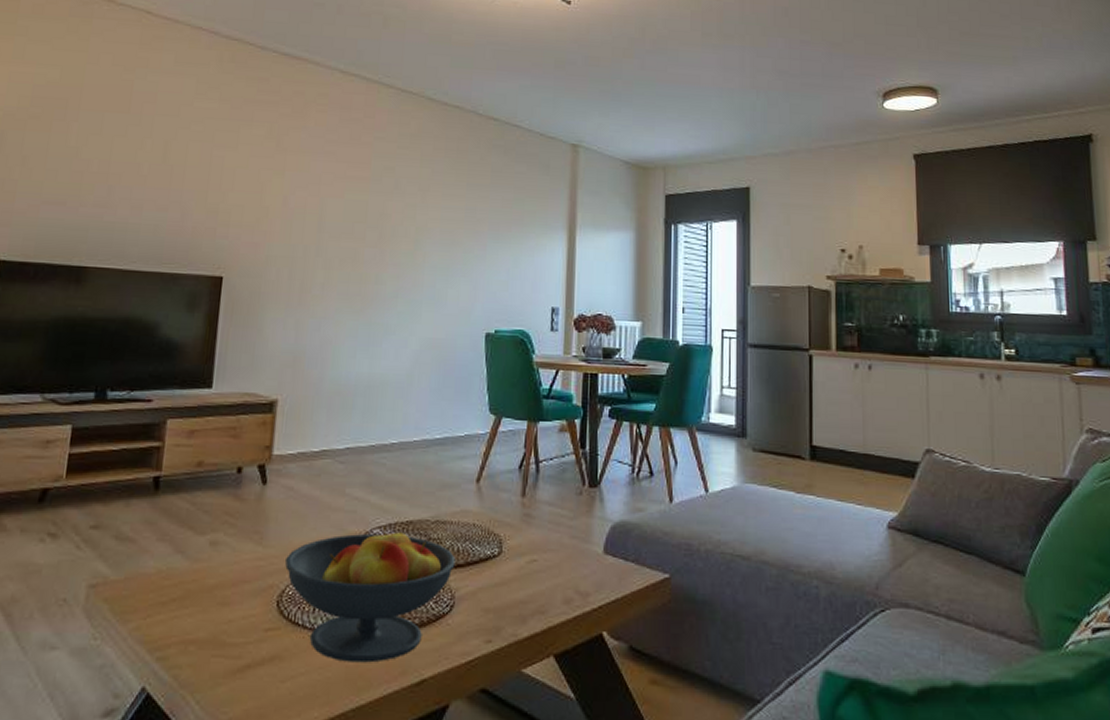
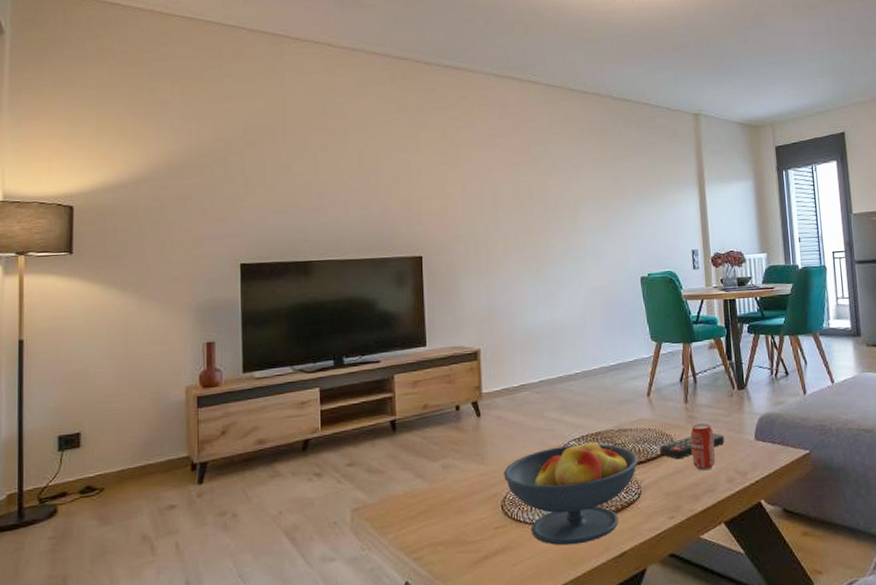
remote control: none [483,539,566,568] -> present [659,433,725,460]
beverage can: none [523,525,552,586] -> present [691,423,715,471]

